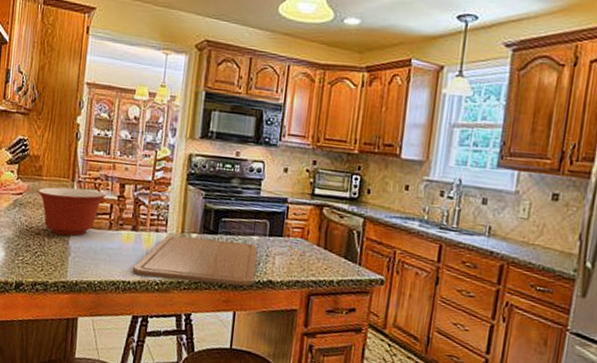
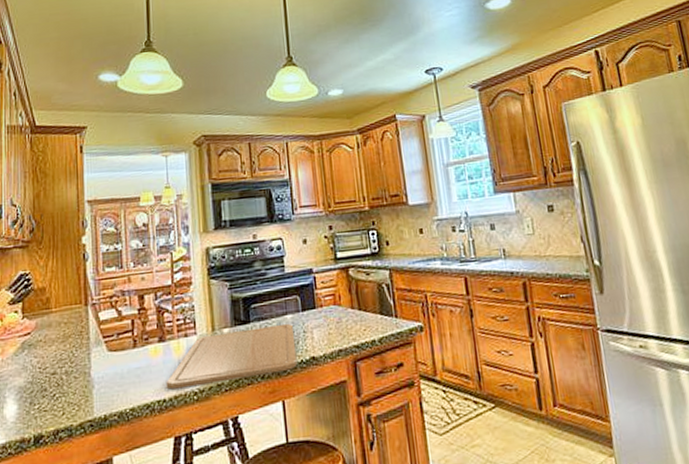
mixing bowl: present [37,187,107,236] -> none [47,309,126,369]

